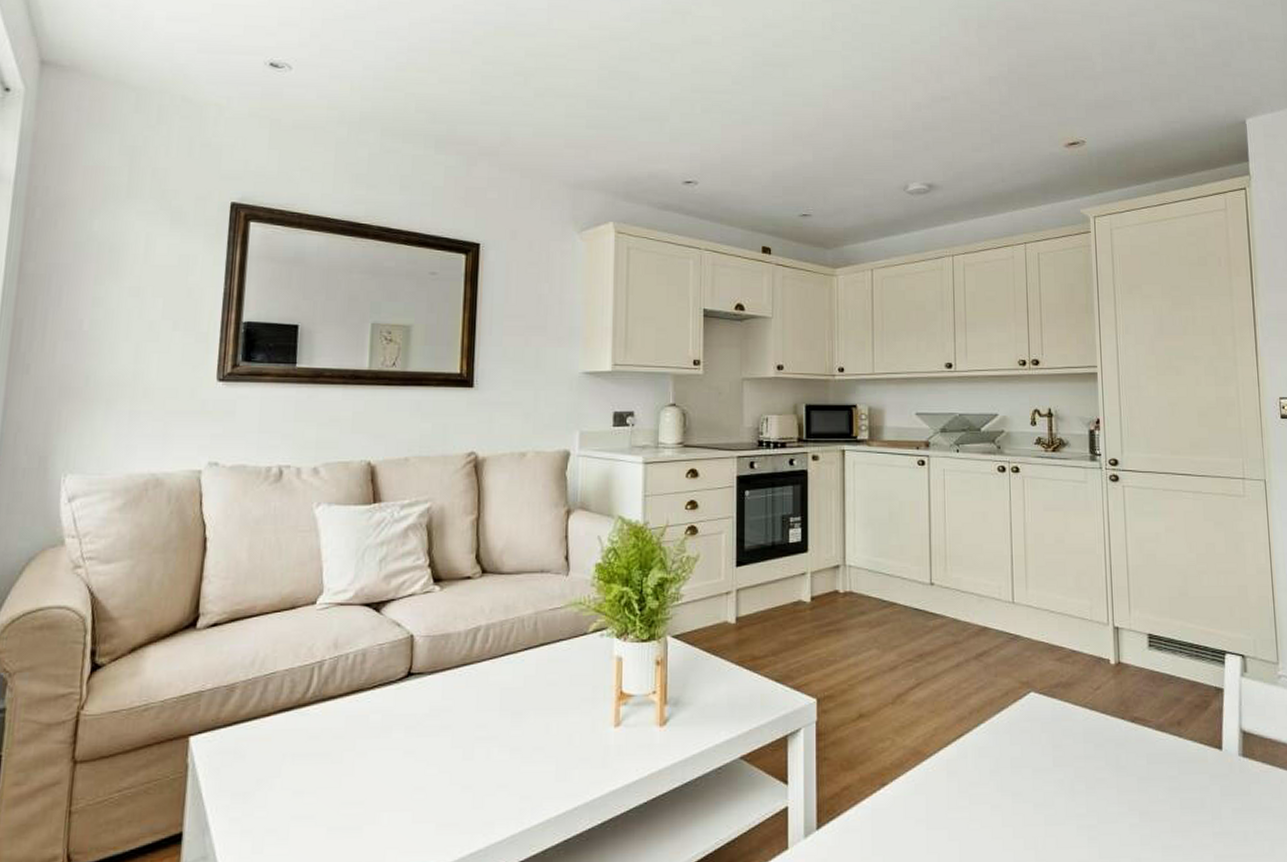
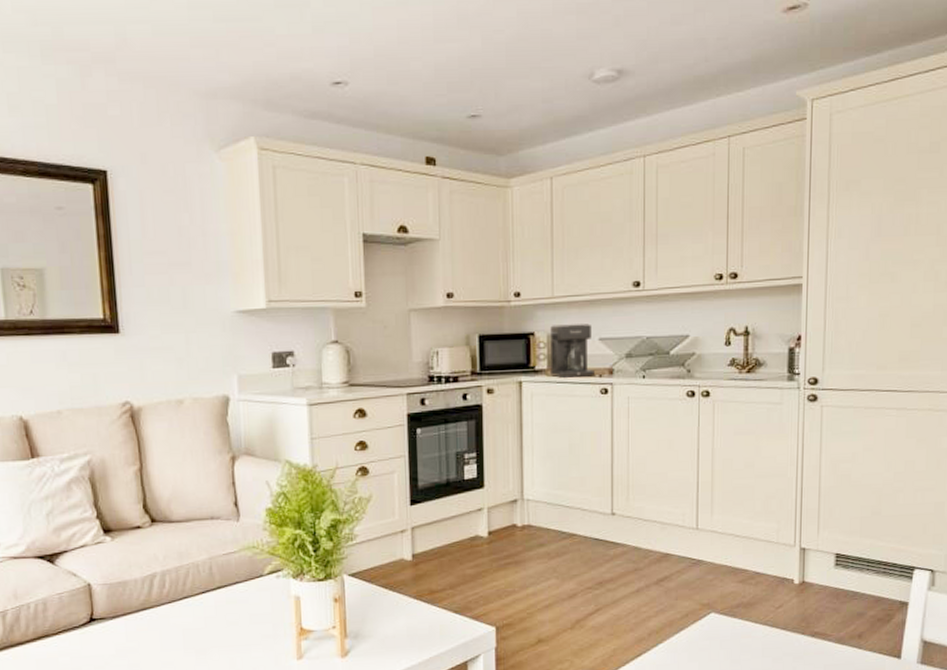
coffee maker: none [870,399,913,448] -> present [549,324,596,378]

